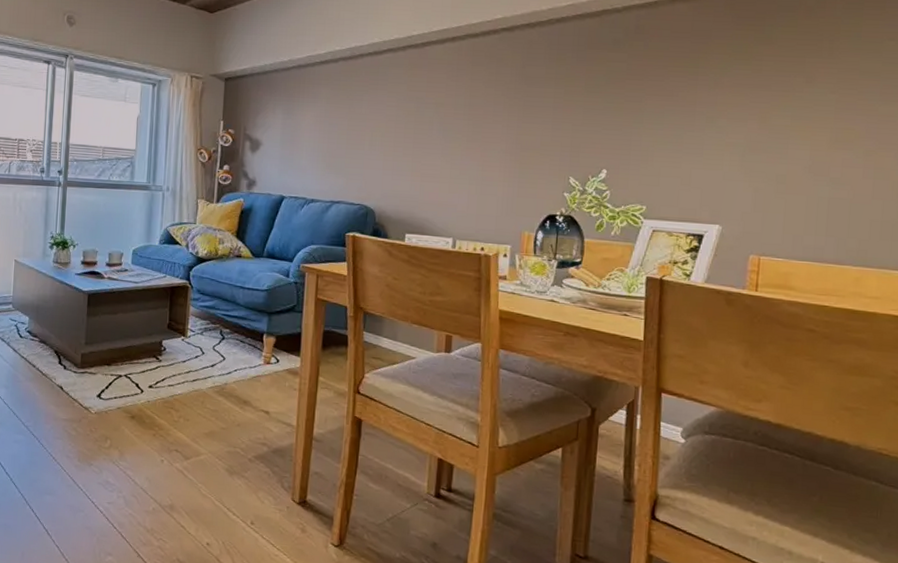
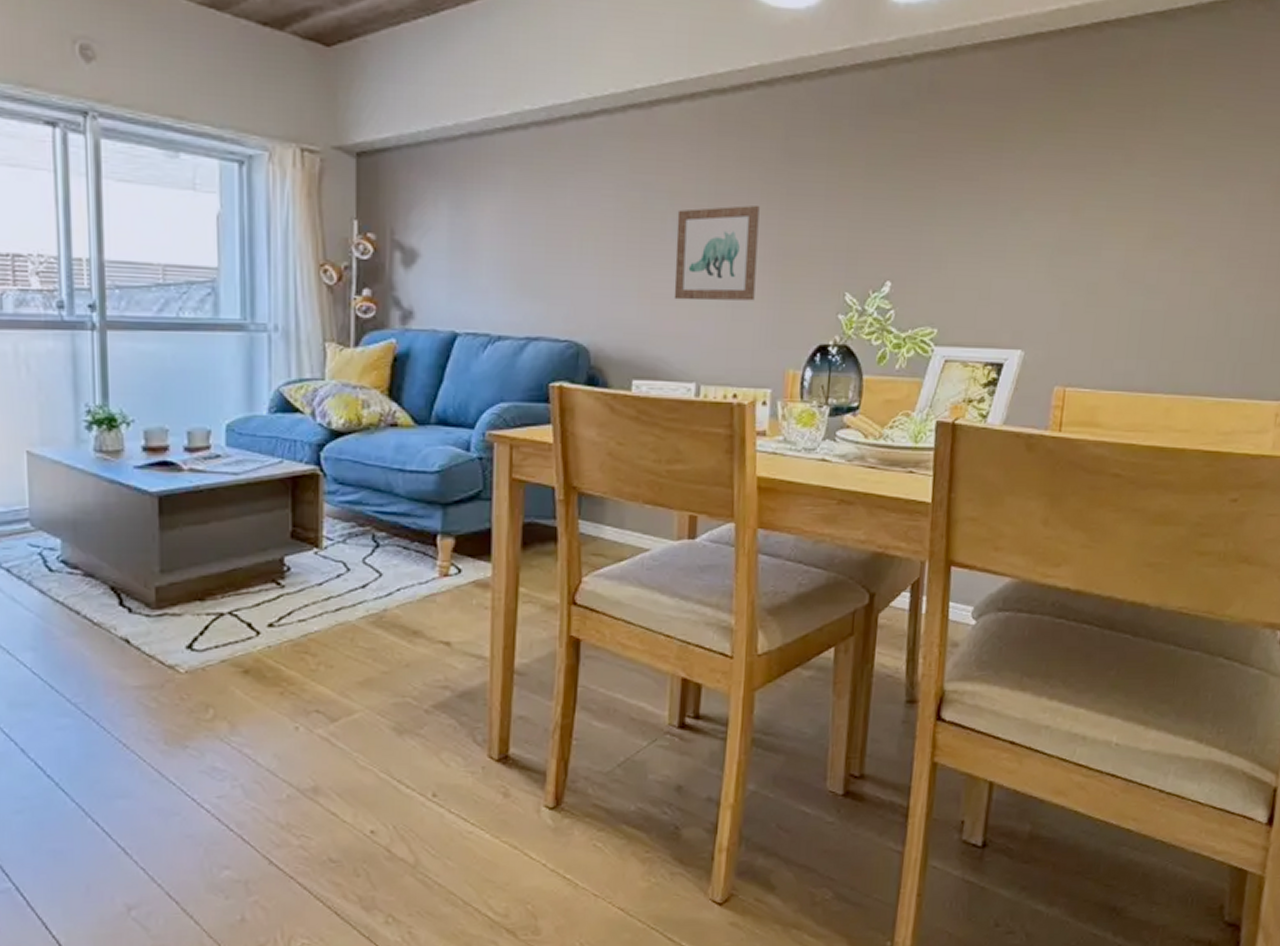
wall art: none [437,113,503,181] -> present [674,205,760,301]

